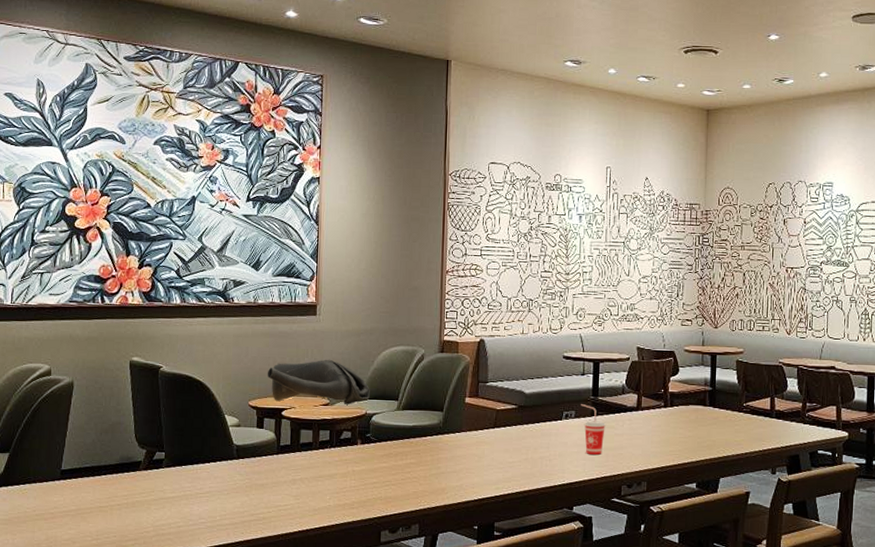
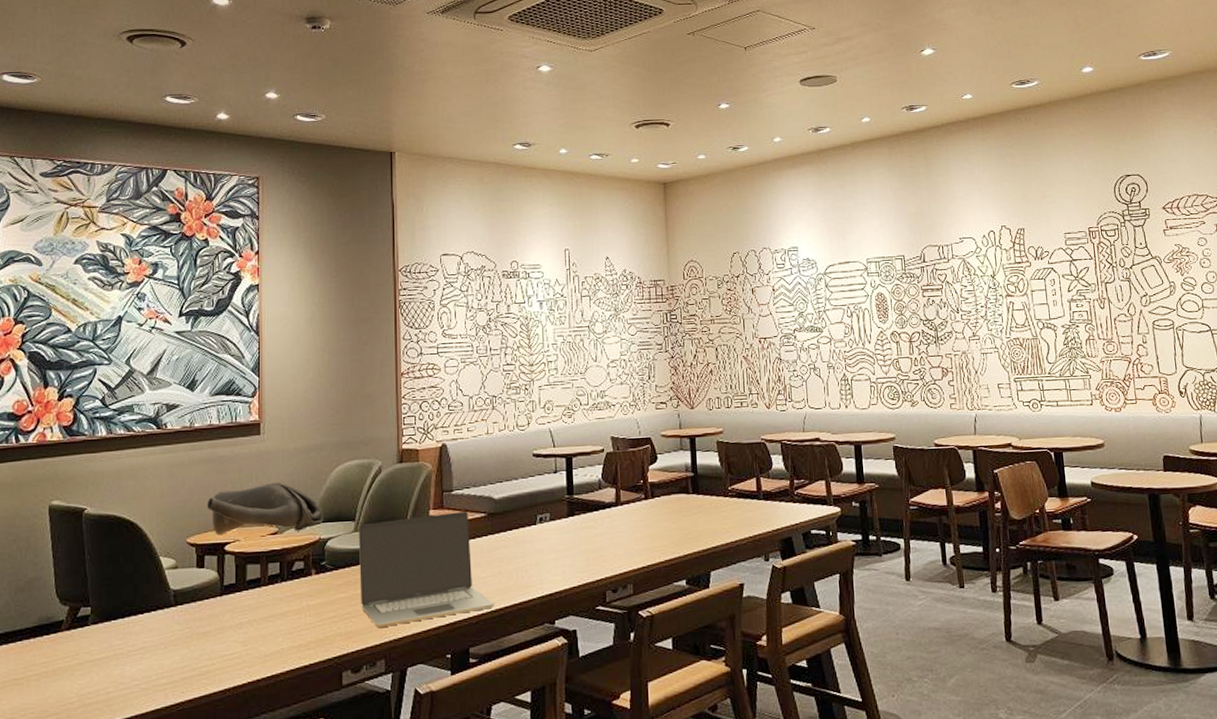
laptop: none [399,401,519,497] -> present [358,512,494,628]
beverage cup: present [581,404,607,455] -> none [555,505,585,561]

